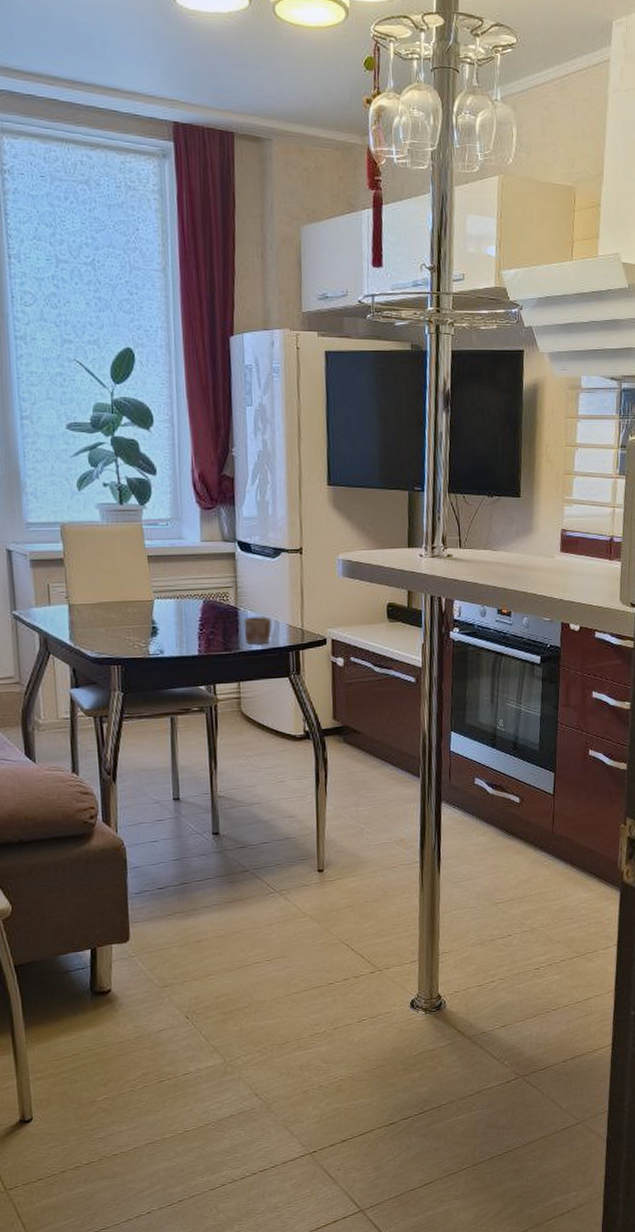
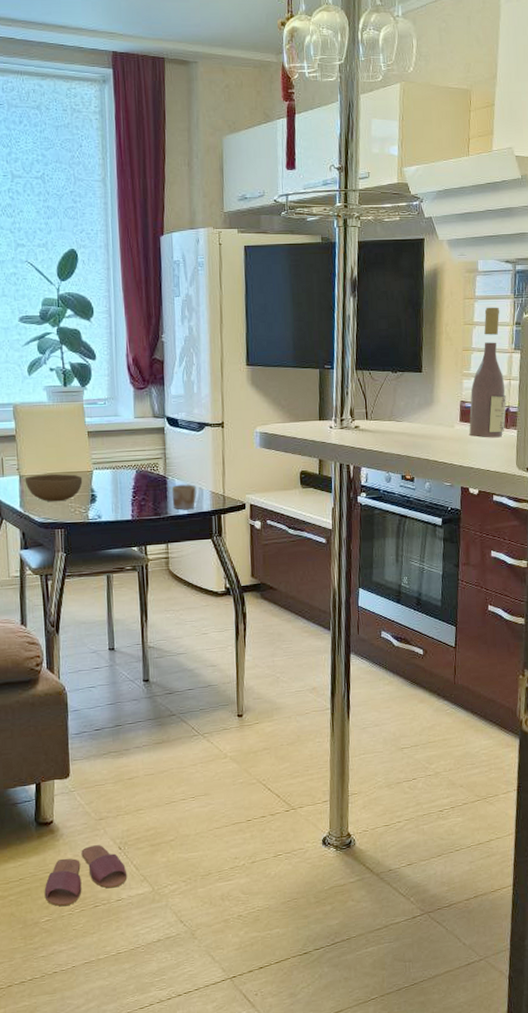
bowl: none [74,603,142,635] -> present [24,473,83,502]
slippers: none [101,1014,196,1083] -> present [44,845,128,907]
wine bottle: none [570,428,611,570] -> present [469,307,507,438]

